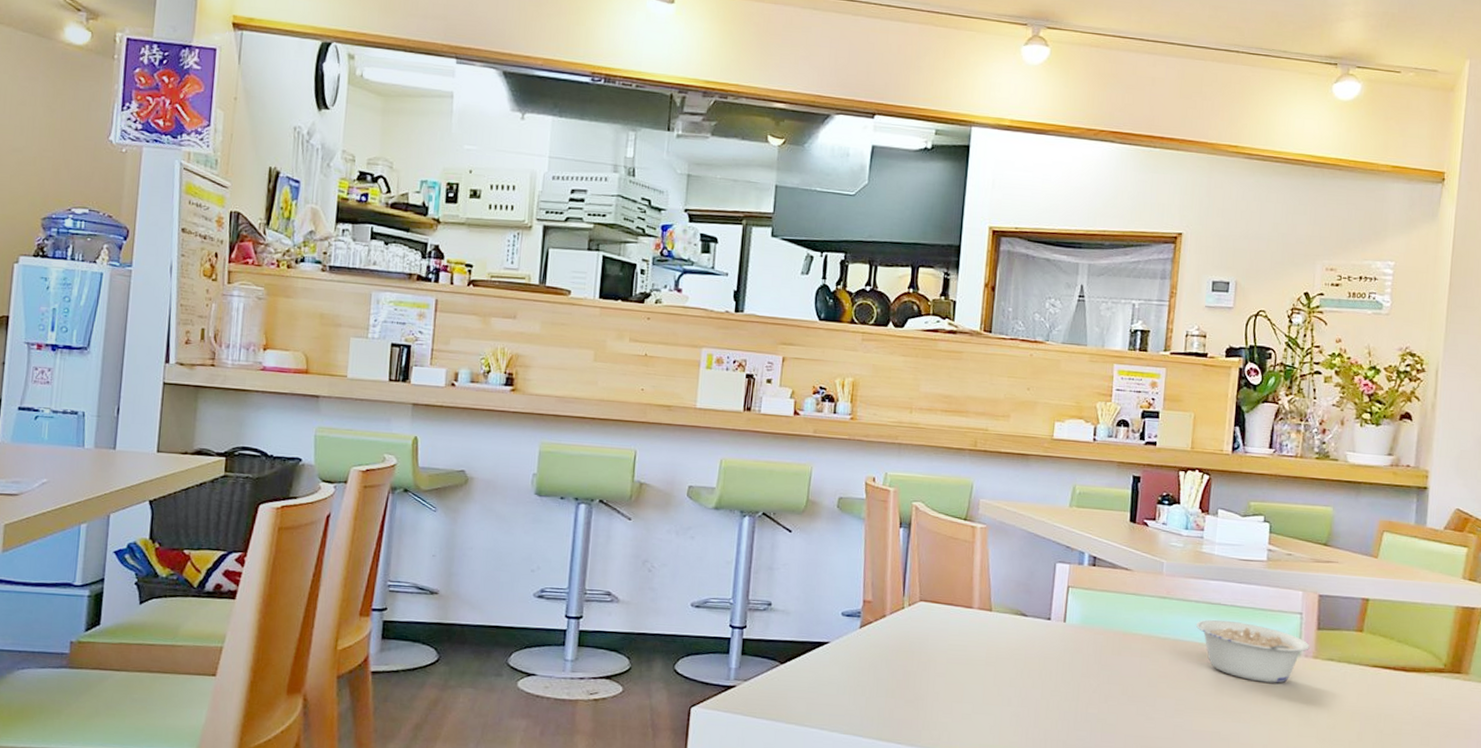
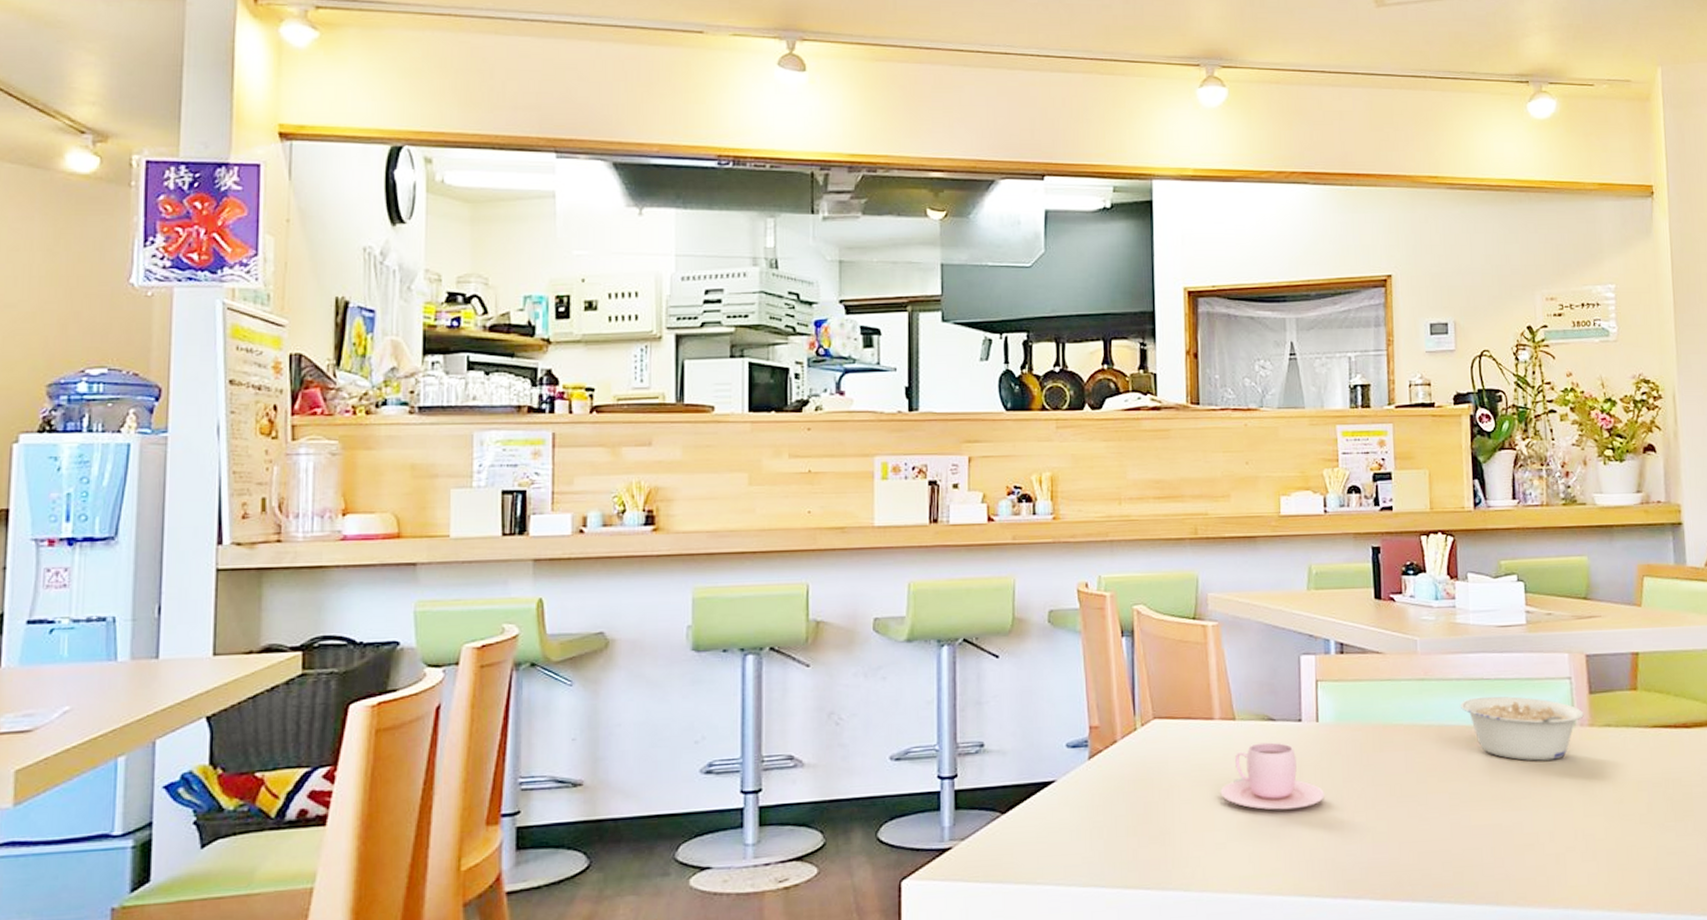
teacup: none [971,633,1064,694] -> present [1220,742,1325,810]

